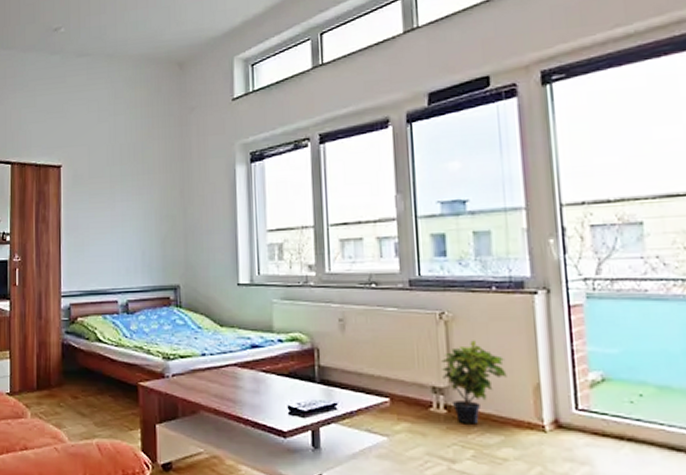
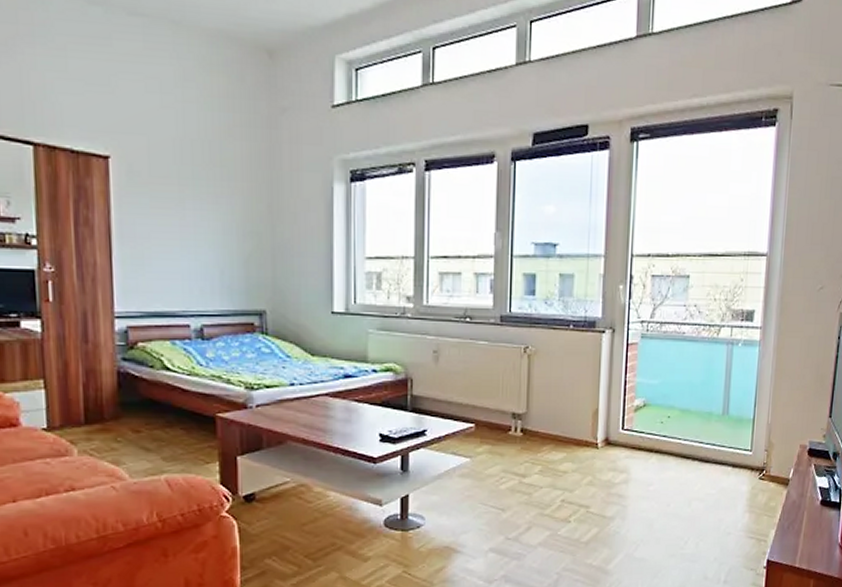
potted plant: present [441,340,507,425] -> none [522,372,574,445]

